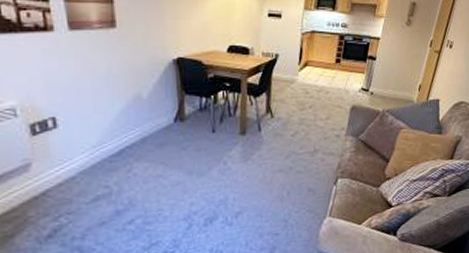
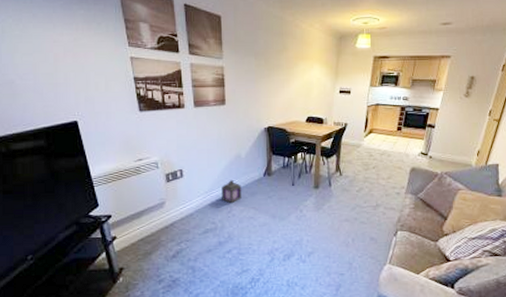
lantern: none [116,129,145,160] -> present [221,180,242,204]

